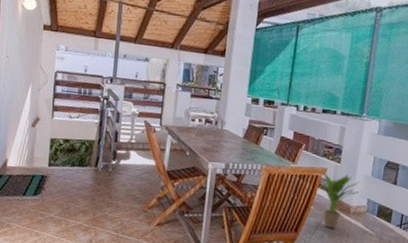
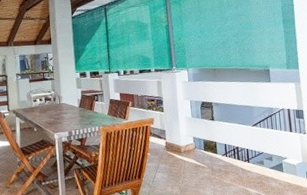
potted plant: present [320,173,361,229] -> none [151,120,186,170]

